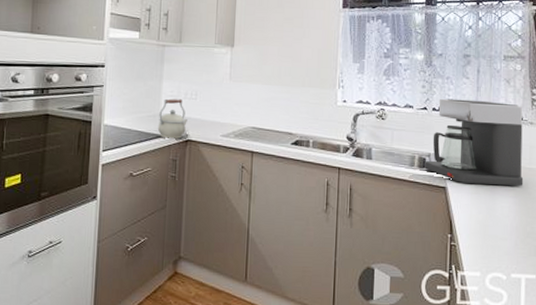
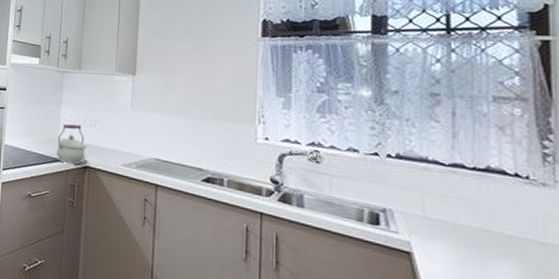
coffee maker: present [424,98,524,187] -> none [378,143,536,266]

